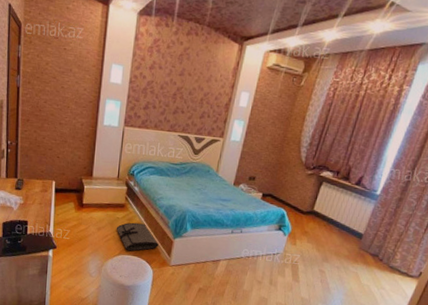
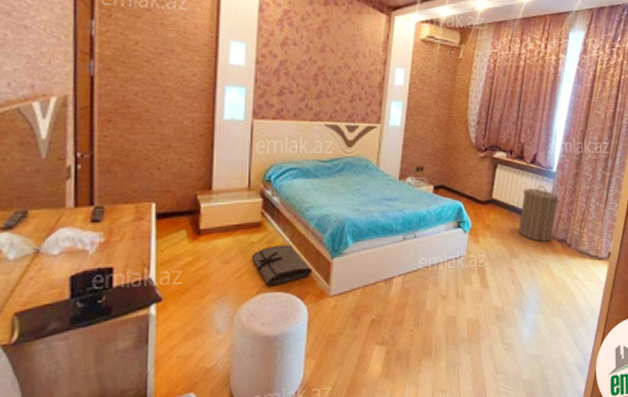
laundry hamper: none [334,205,380,254] -> present [519,186,561,242]

